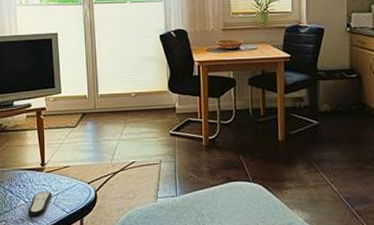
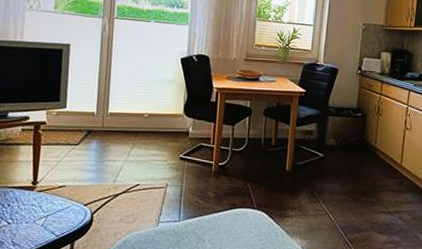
remote control: present [28,191,52,216] -> none [9,212,42,239]

